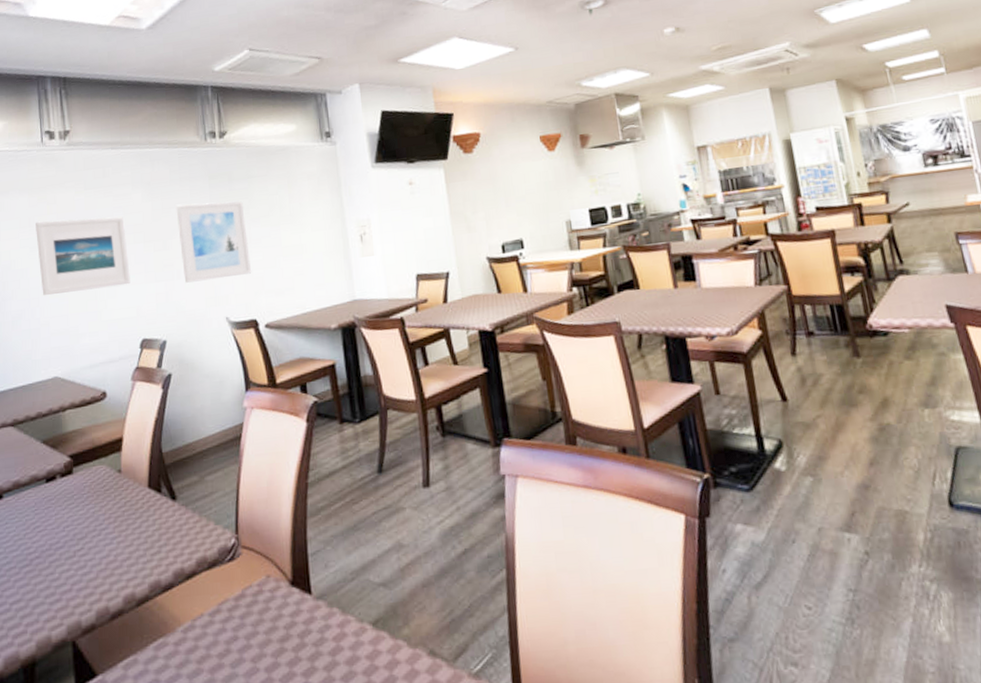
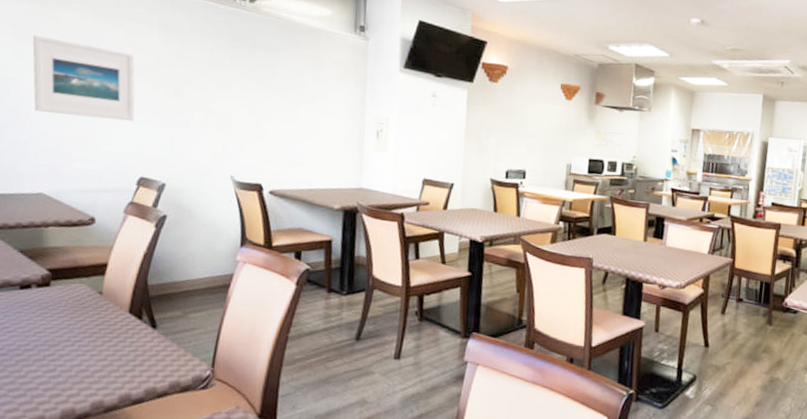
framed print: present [176,201,251,283] -> none [192,56,265,141]

